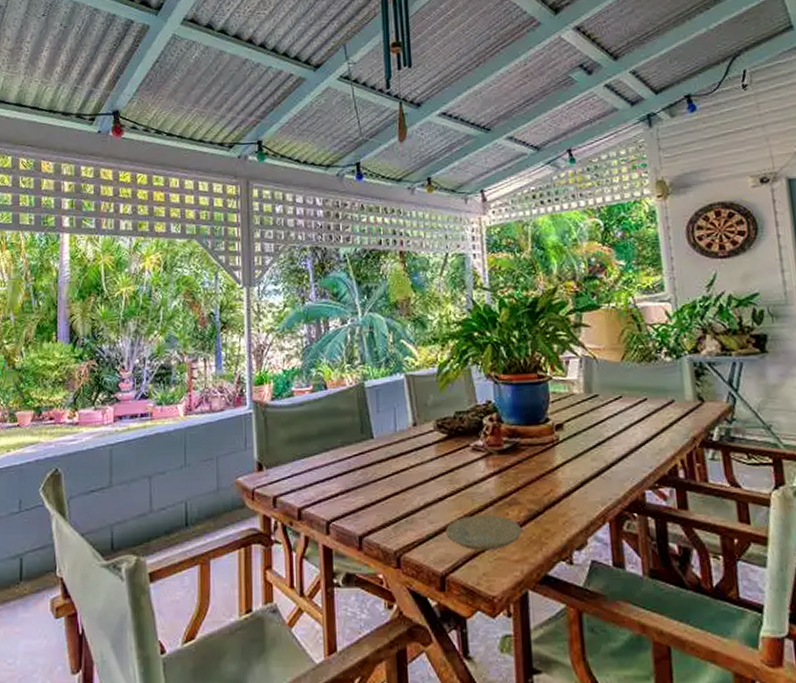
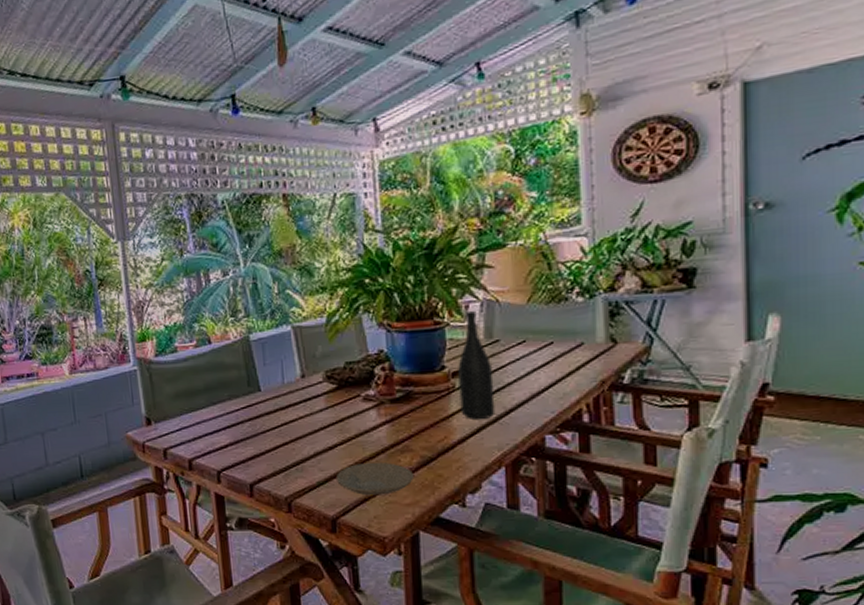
wine bottle: none [561,365,598,474] -> present [458,310,496,420]

